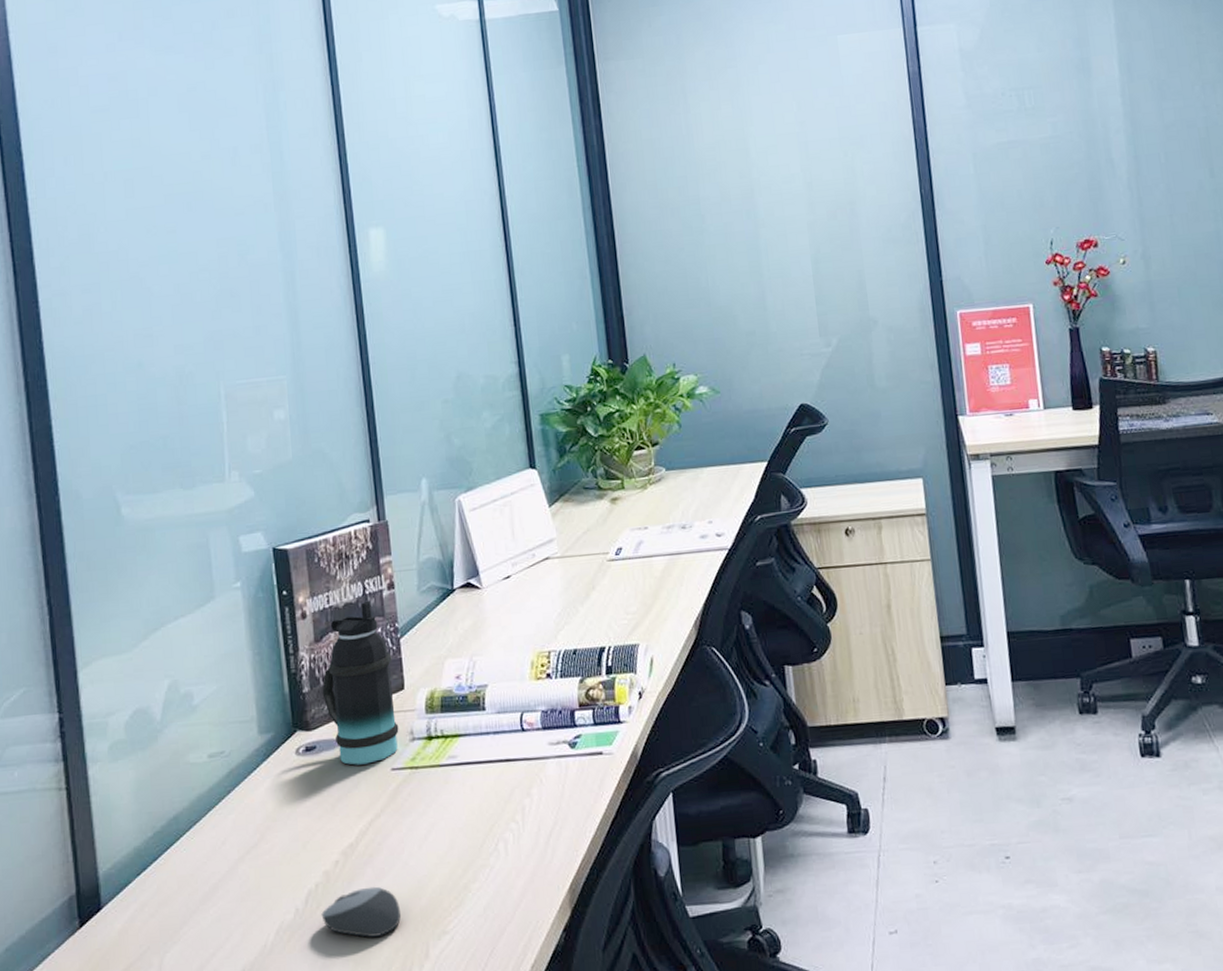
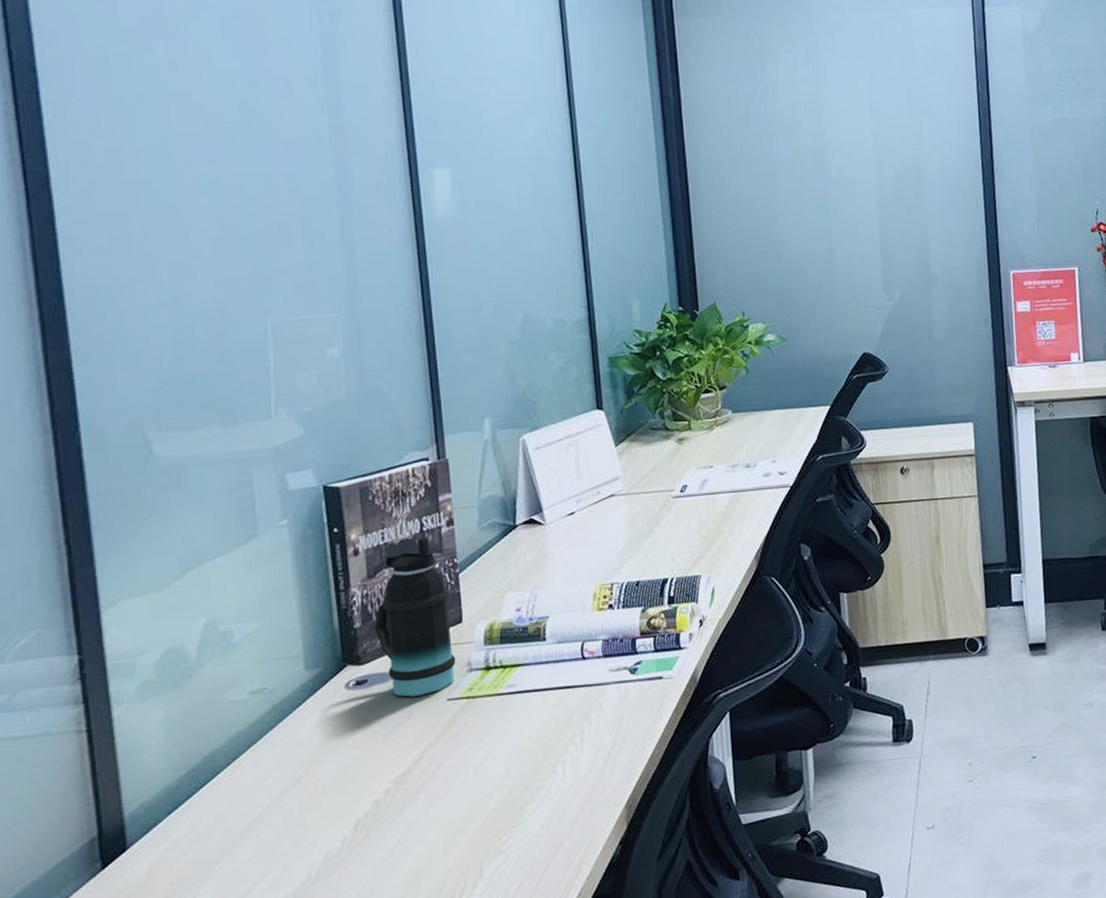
computer mouse: present [321,886,402,937] -> none [370,812,455,861]

